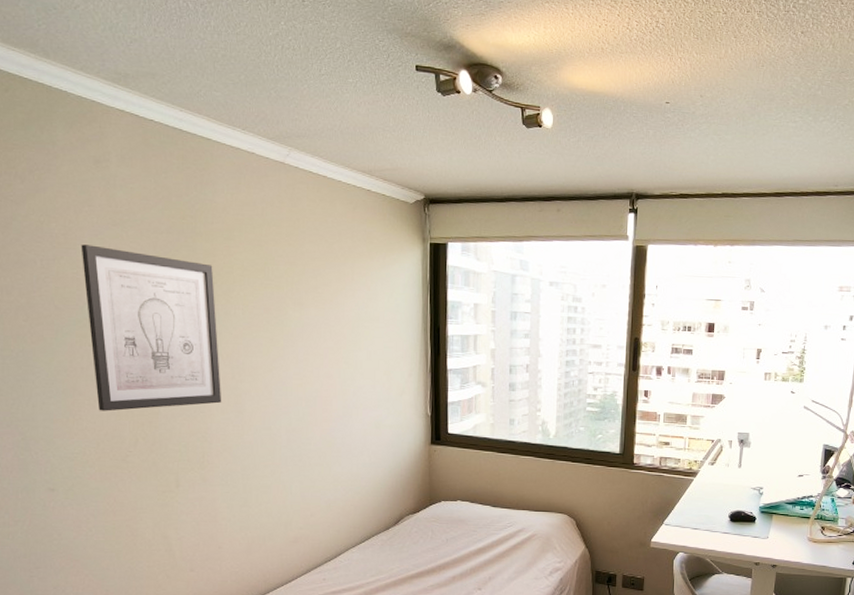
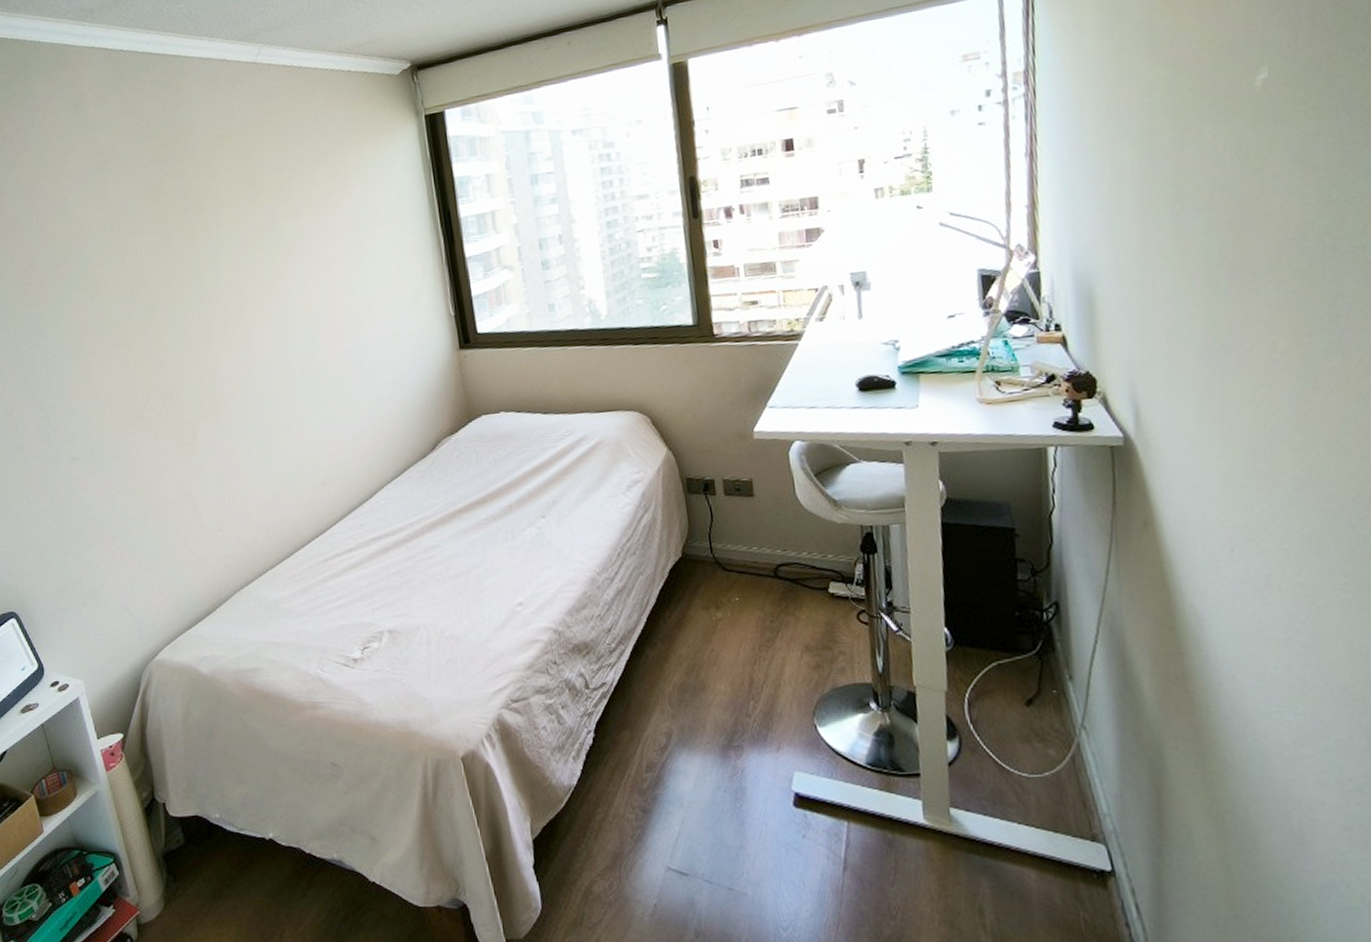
wall art: present [81,244,222,411] -> none [71,189,228,367]

